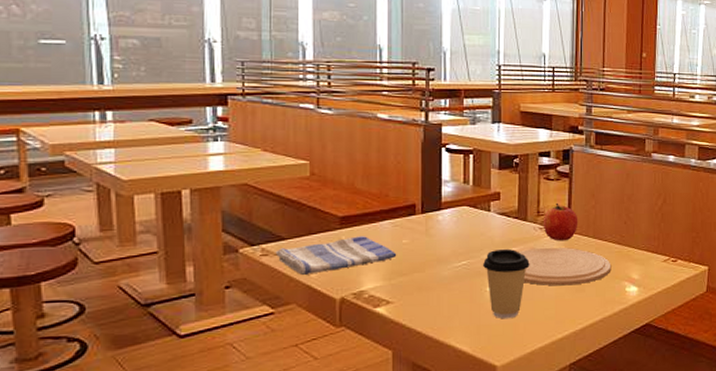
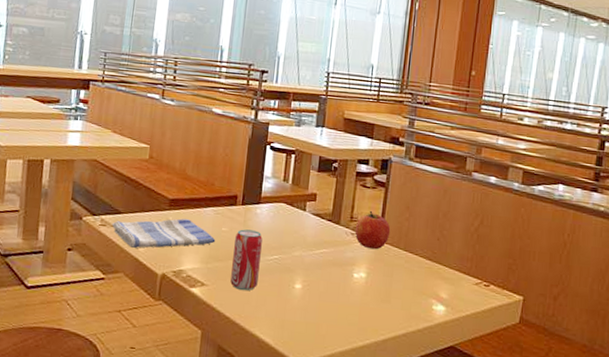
beverage can: none [418,238,448,303] -> present [230,229,263,291]
coffee cup: present [483,248,530,319] -> none [293,248,339,319]
plate: present [518,247,612,286] -> none [328,252,420,295]

